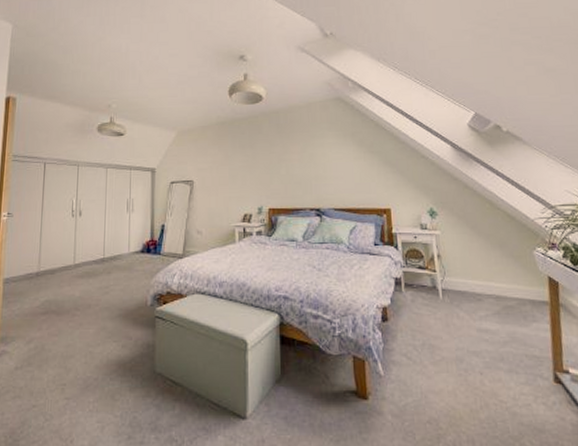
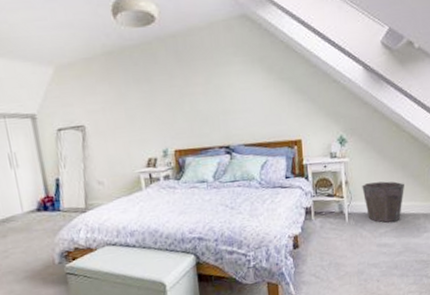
waste bin: none [456,259,505,305] -> present [362,181,404,223]

